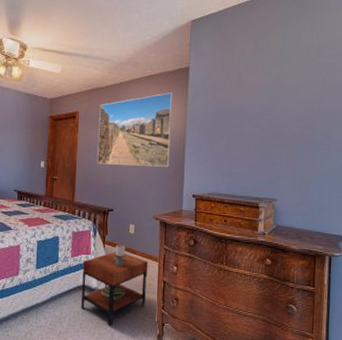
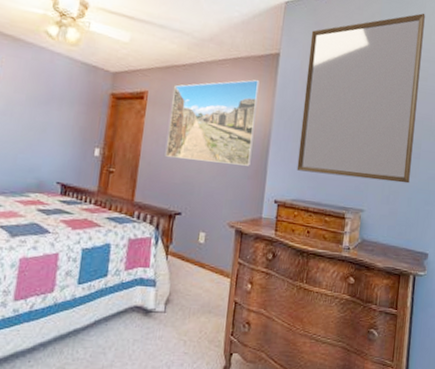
side table: present [80,245,149,326] -> none [132,256,219,357]
home mirror: none [211,12,329,173] -> present [296,13,425,184]

